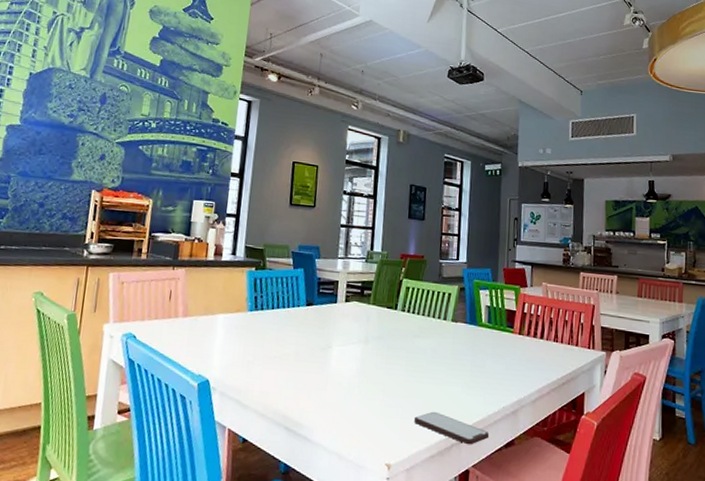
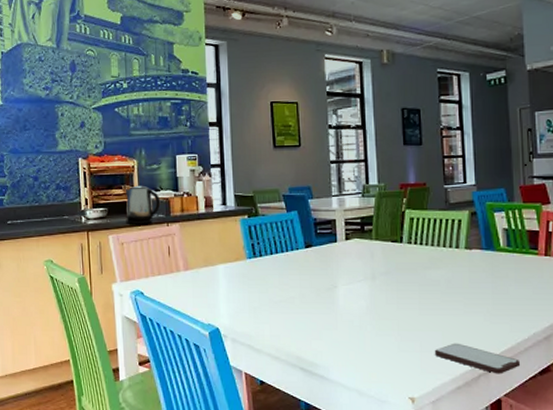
kettle: none [130,225,170,266] -> present [125,185,161,224]

